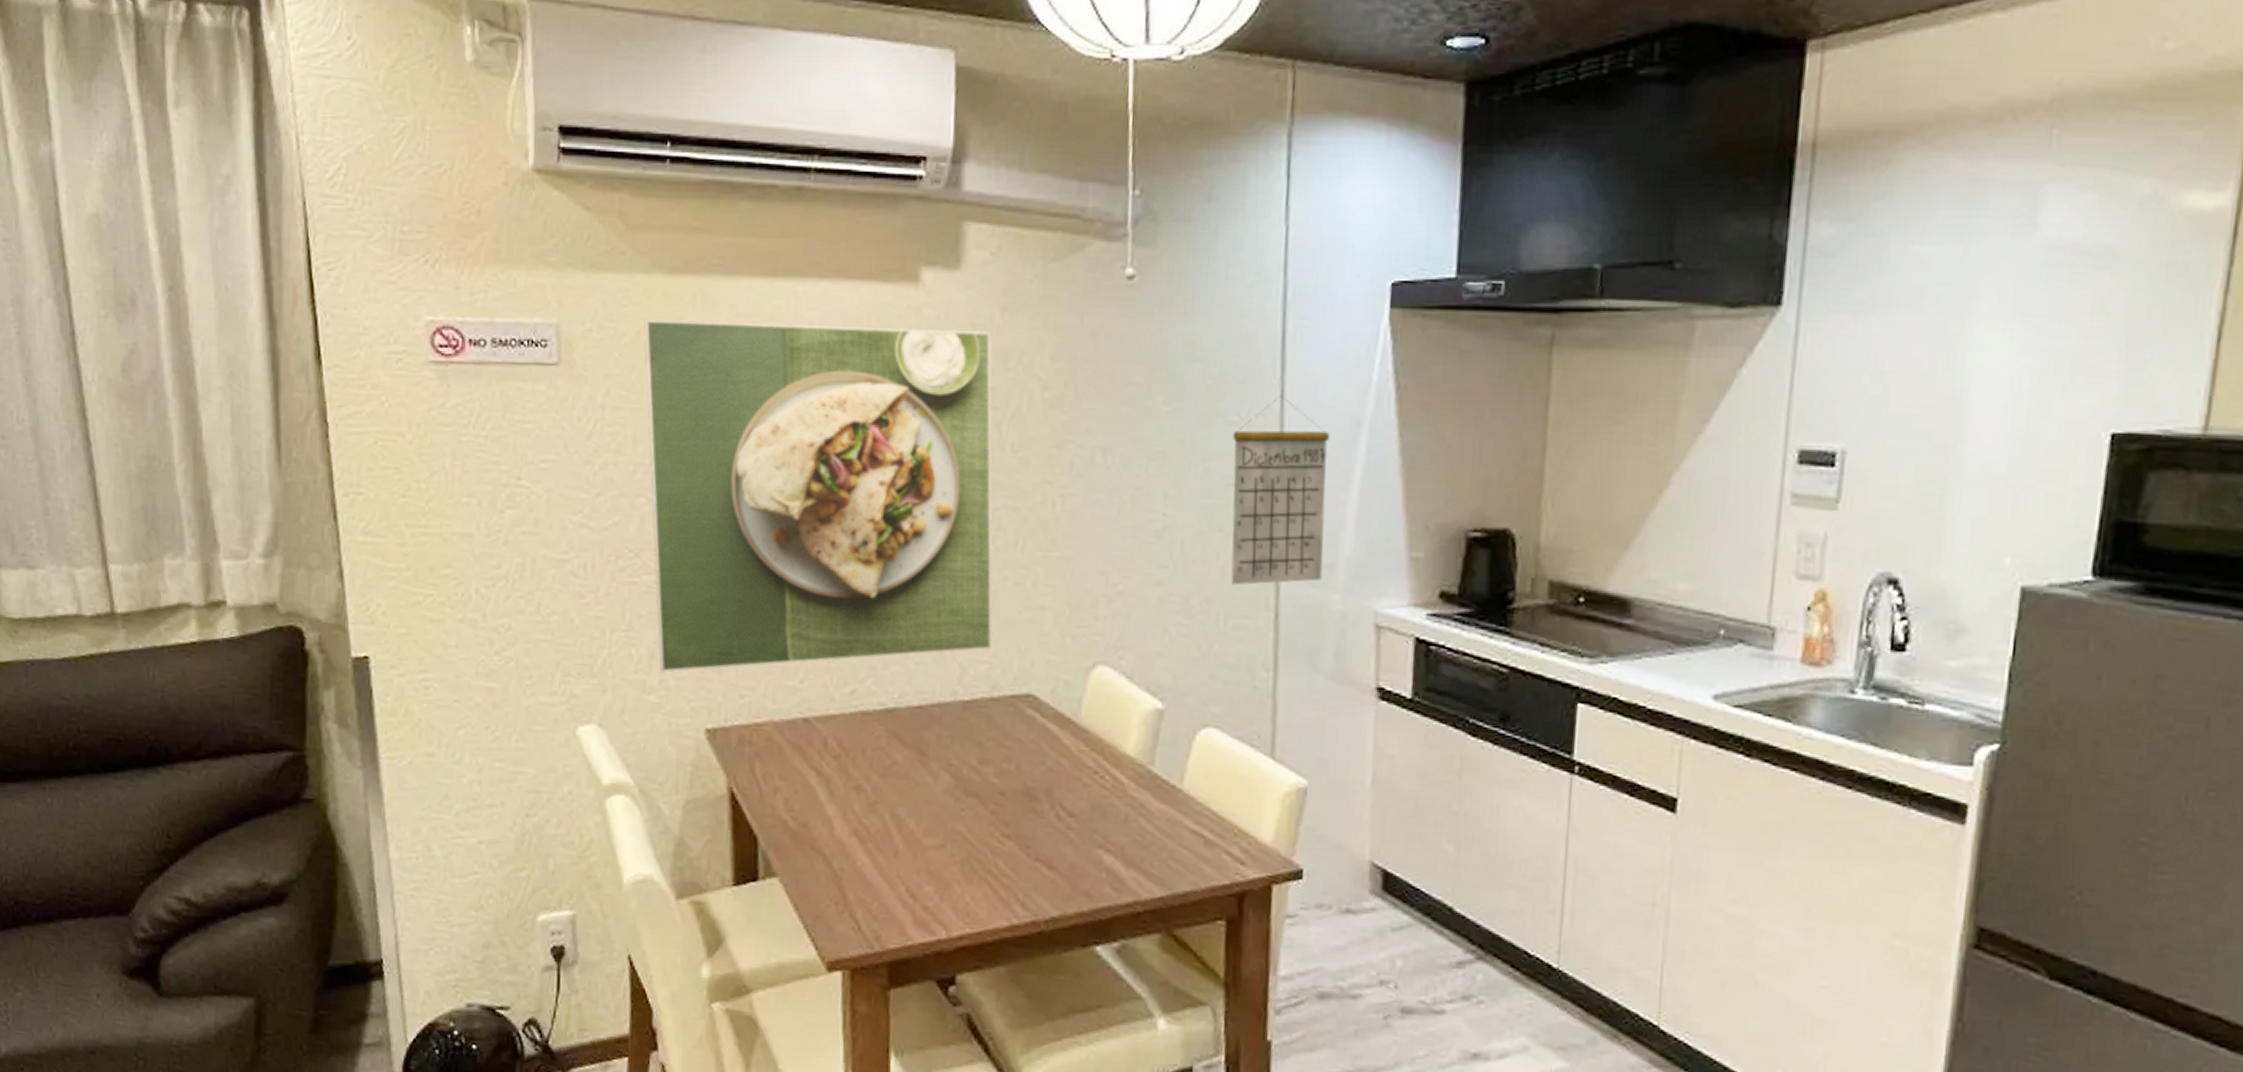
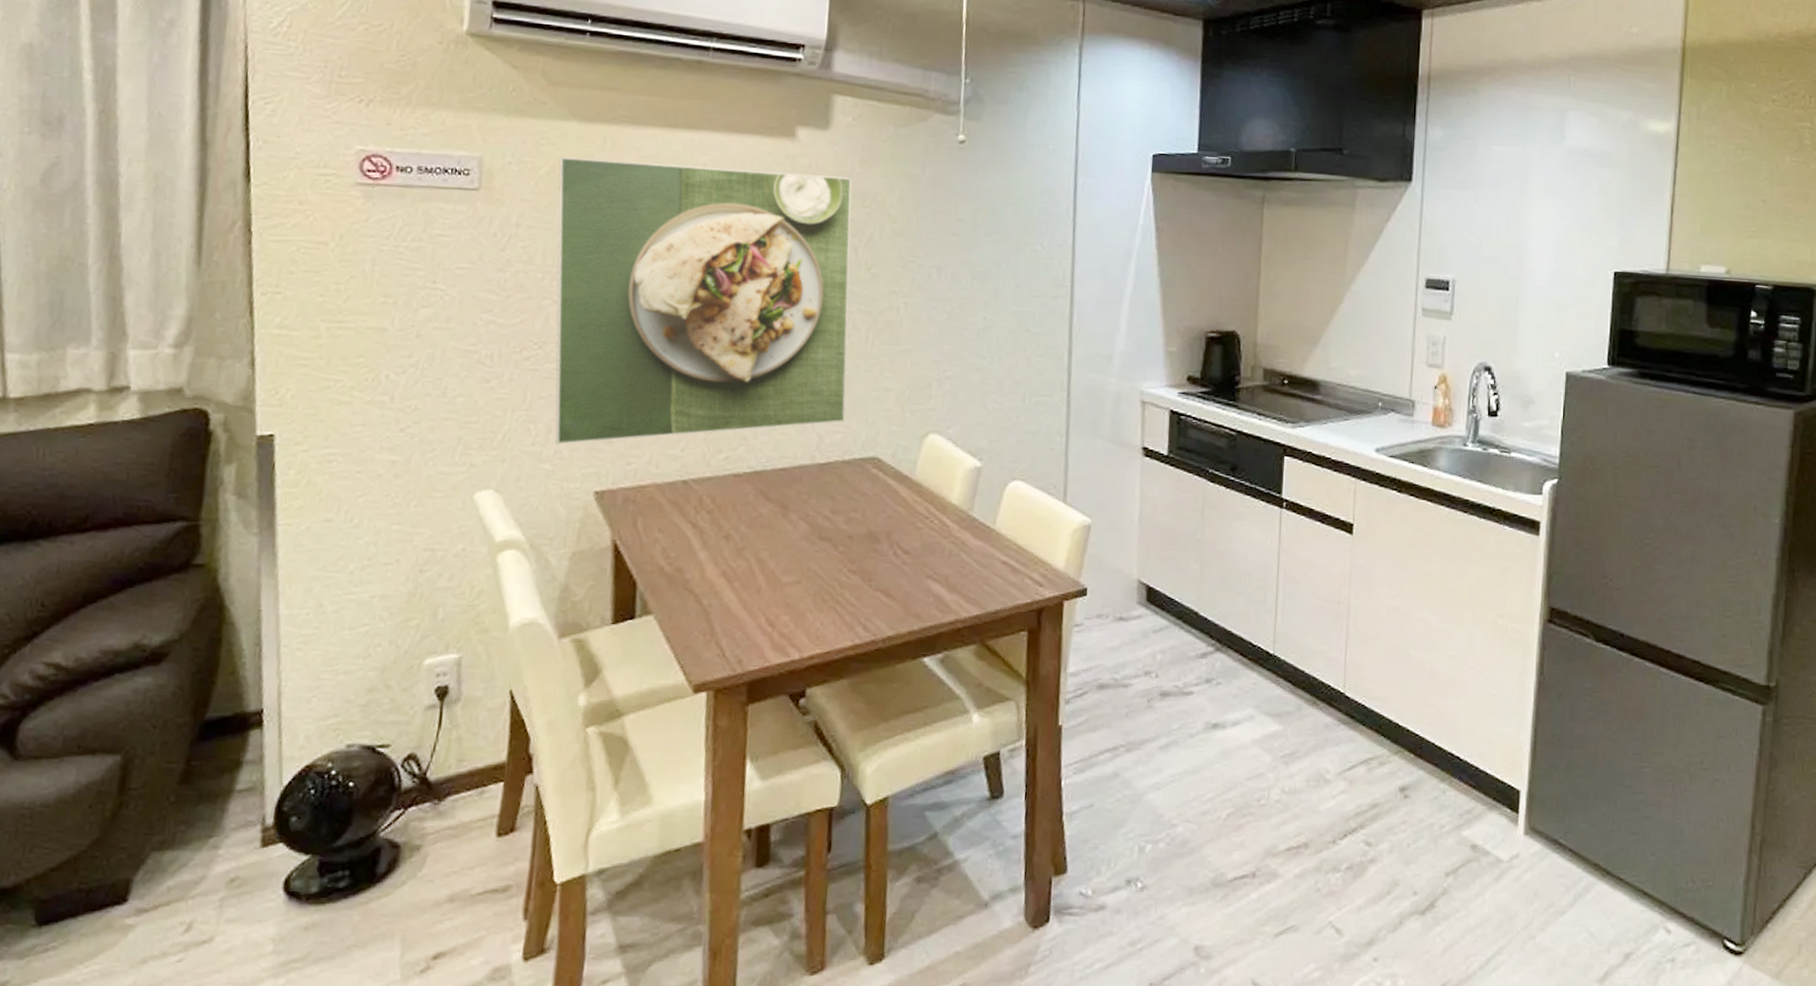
calendar: present [1230,395,1329,586] -> none [1034,232,1108,372]

